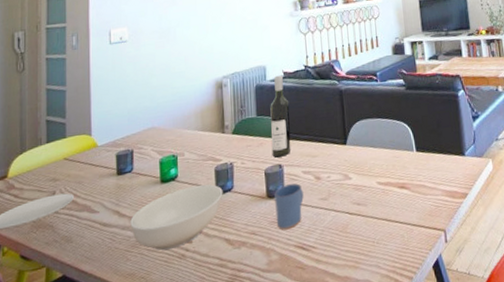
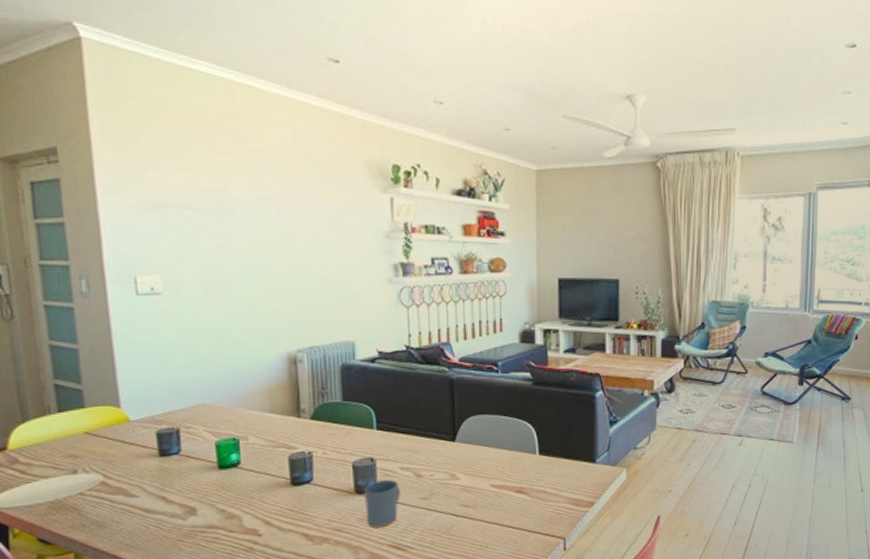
bowl: present [130,184,223,250] -> none [181,473,300,542]
bottle: present [270,75,291,158] -> none [360,354,387,450]

